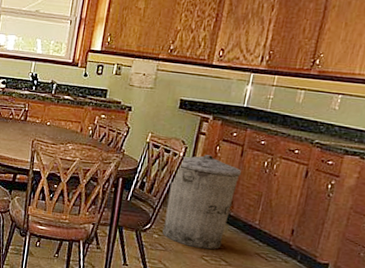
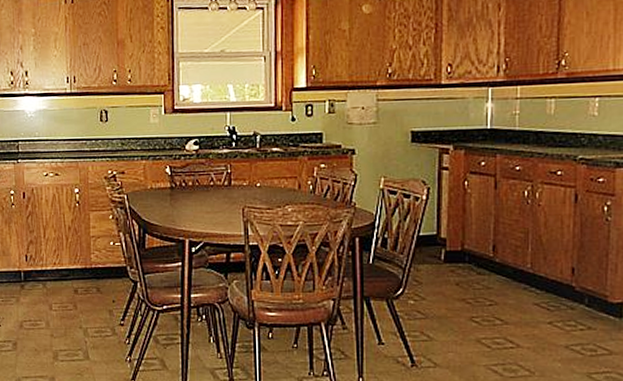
trash can: present [162,154,242,250] -> none [417,193,500,308]

